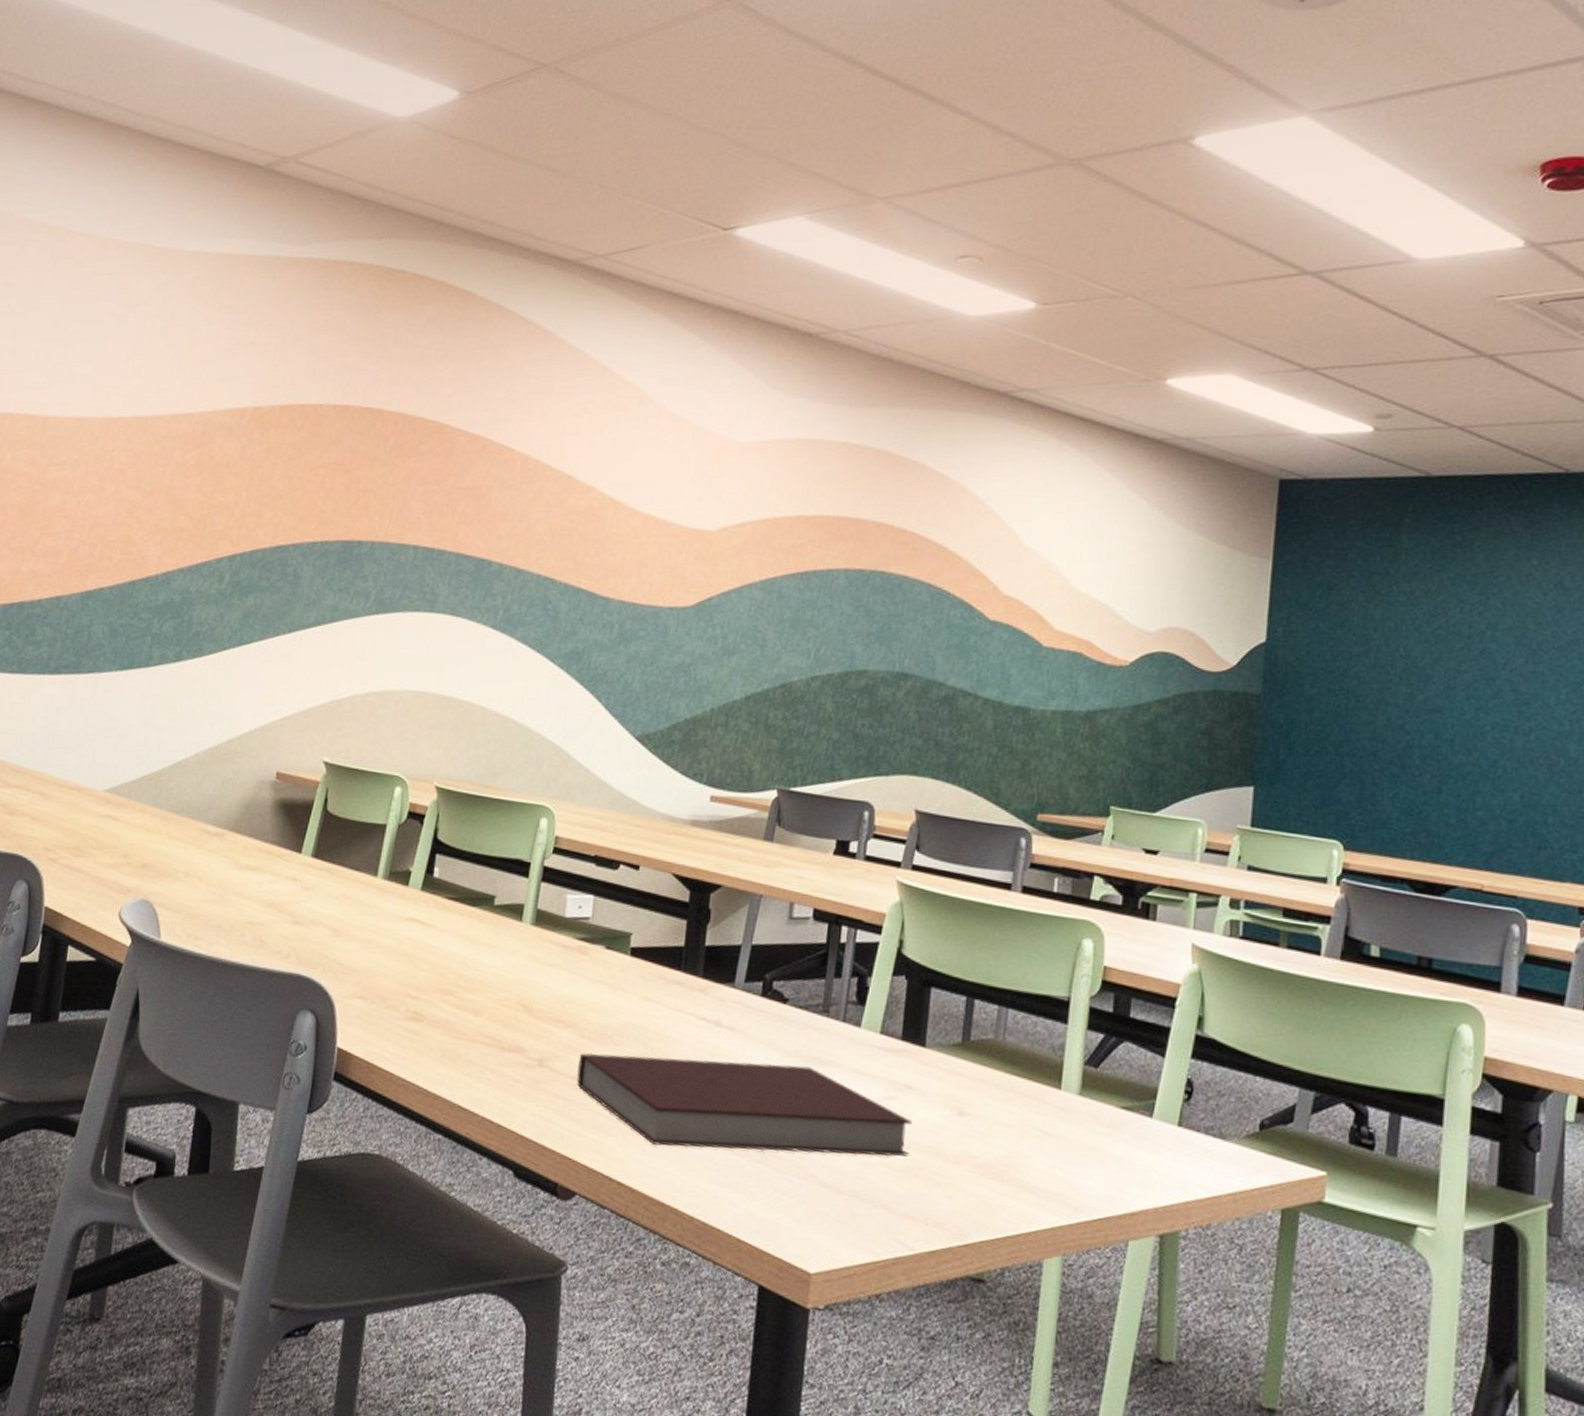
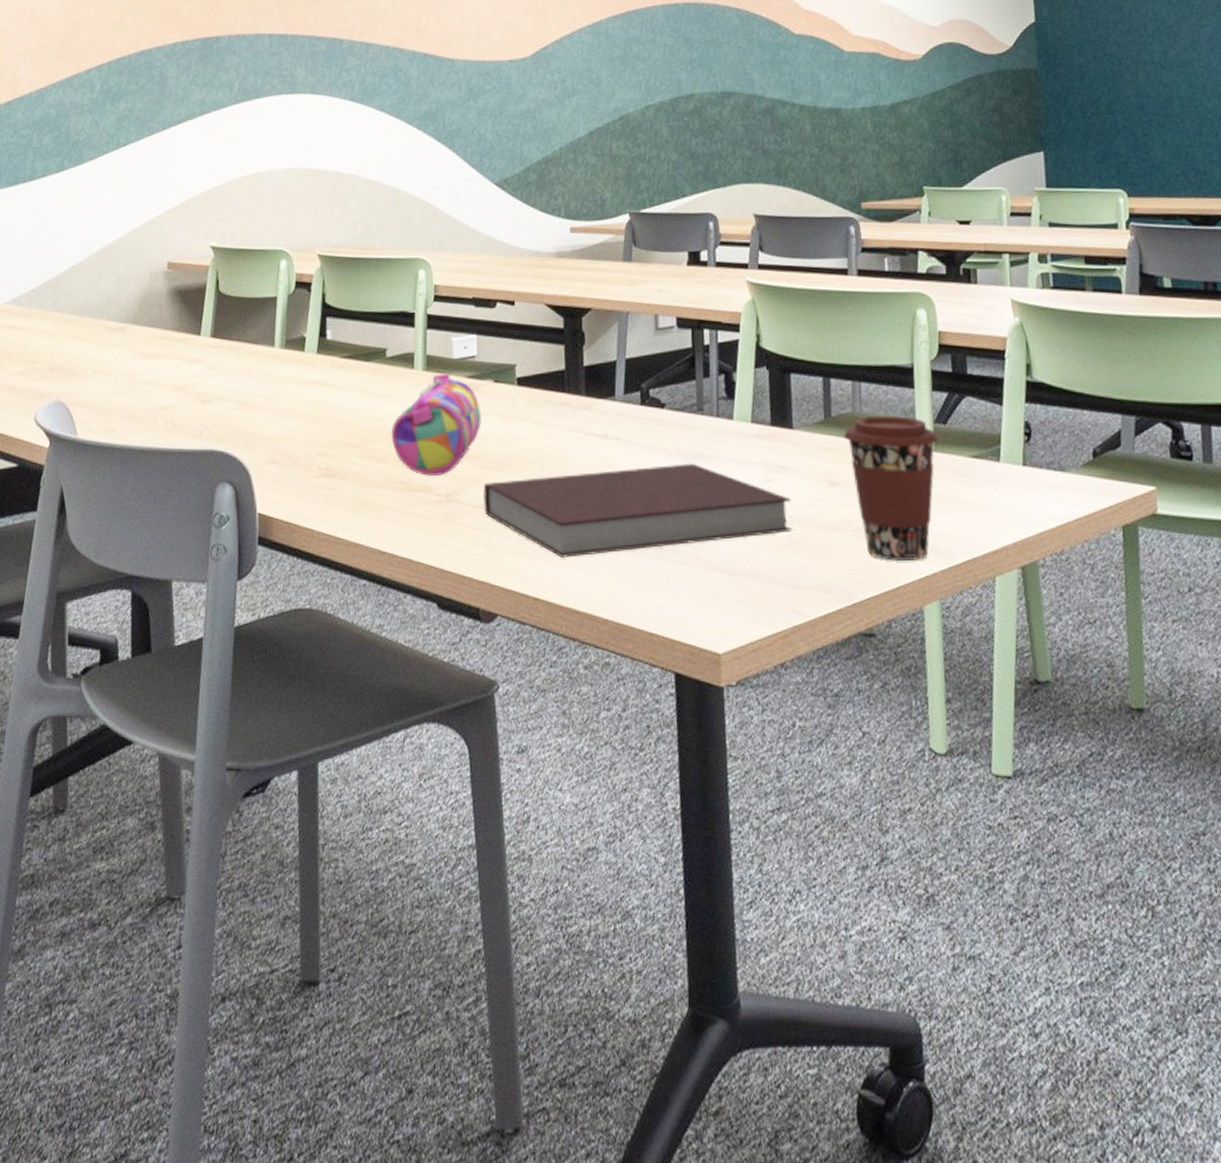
pencil case: none [488,930,588,1038] -> present [391,373,482,476]
coffee cup: none [980,1046,1087,1209] -> present [843,415,939,561]

